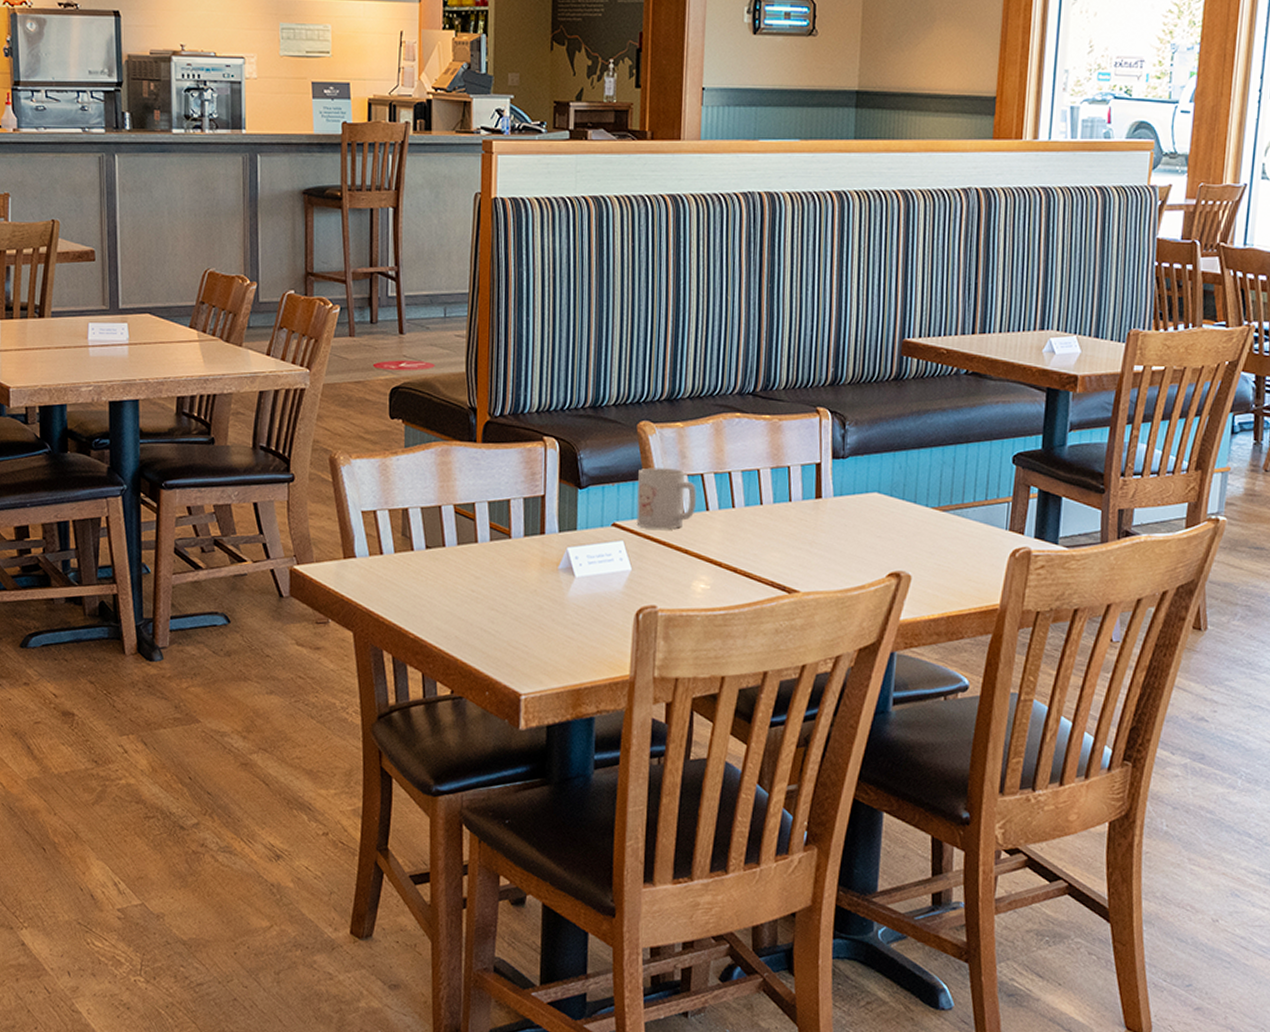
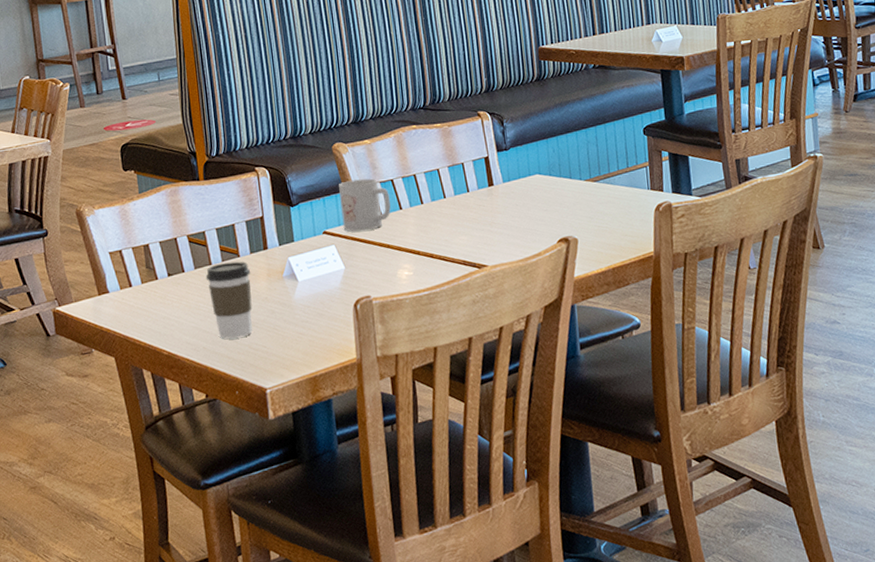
coffee cup: none [469,542,522,631] -> present [205,261,252,339]

